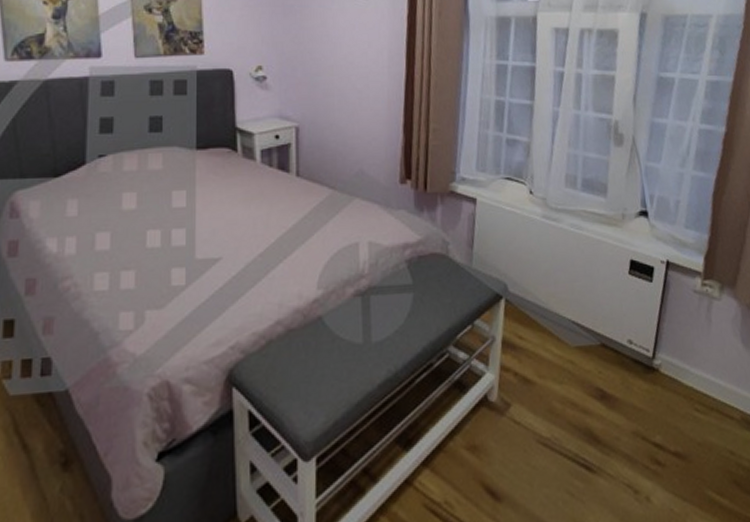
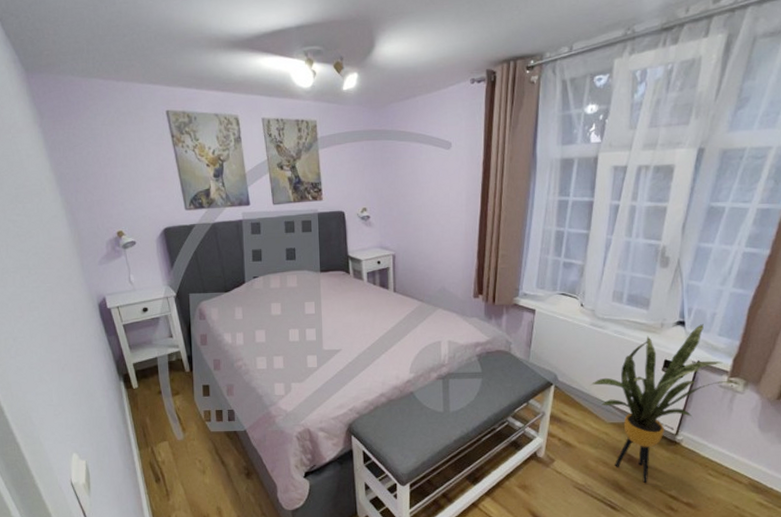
house plant: none [549,214,715,428] -> present [592,324,740,483]

